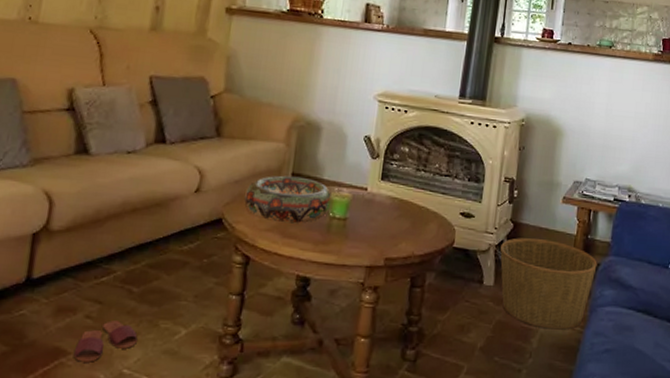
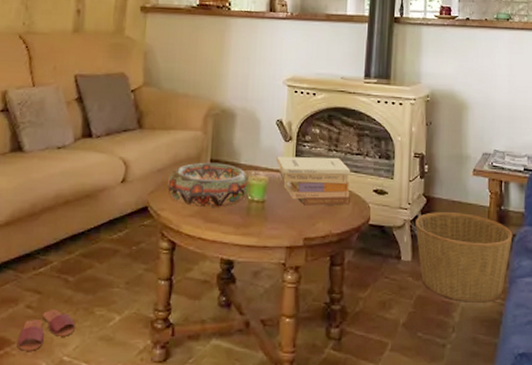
books: none [361,173,439,227] -> present [276,156,351,206]

